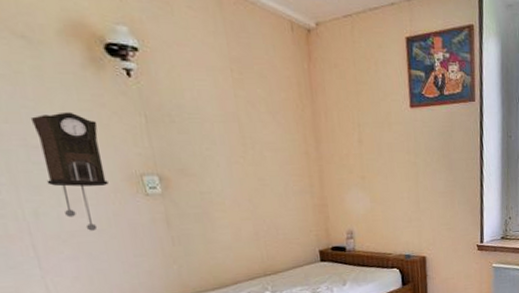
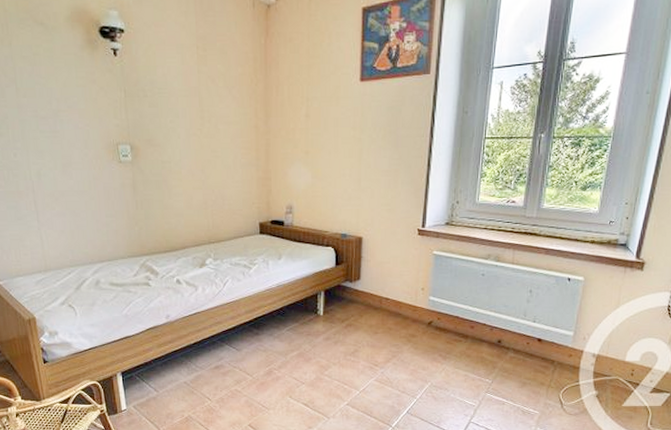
pendulum clock: present [30,112,109,231] -> none [41,87,92,192]

